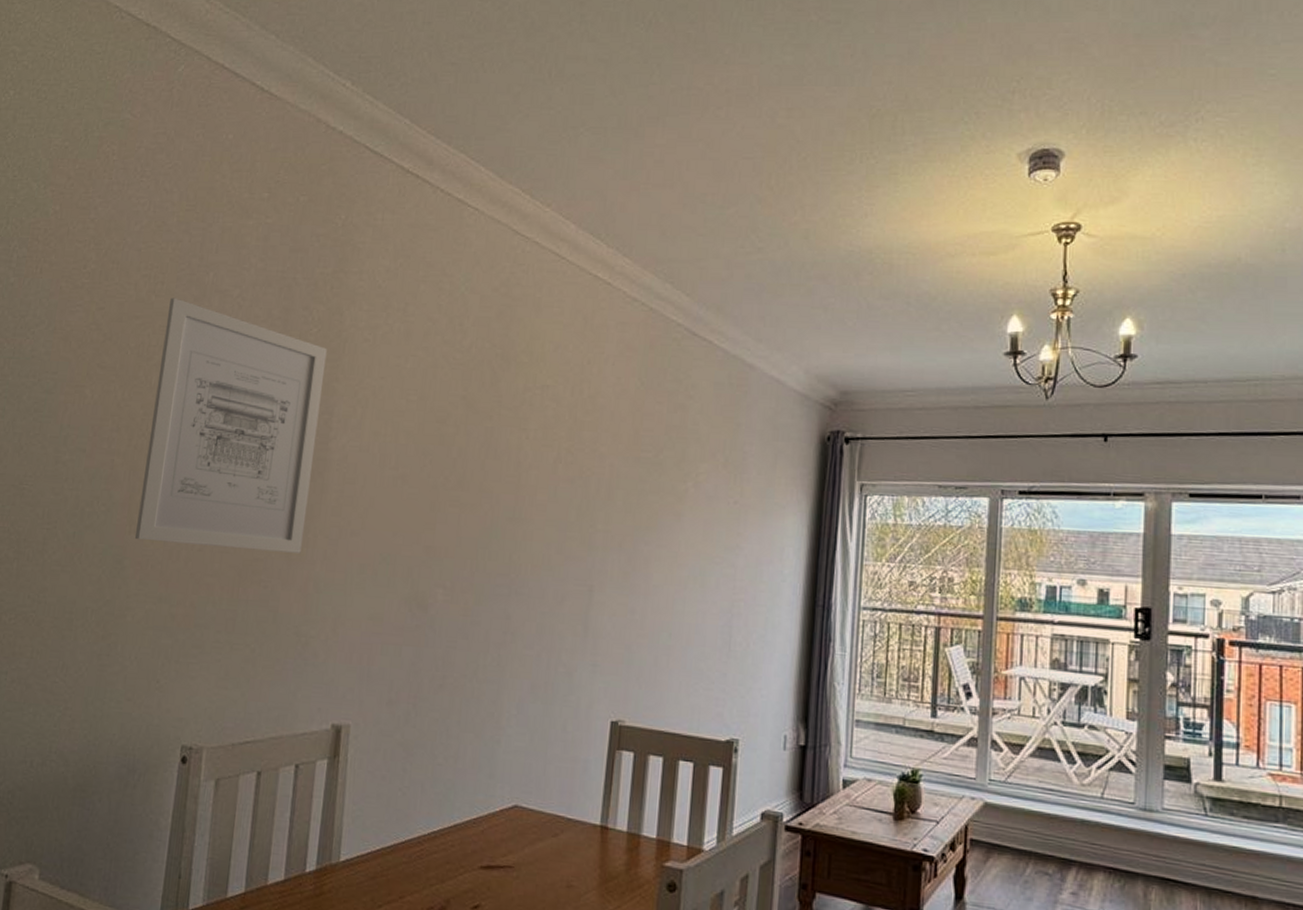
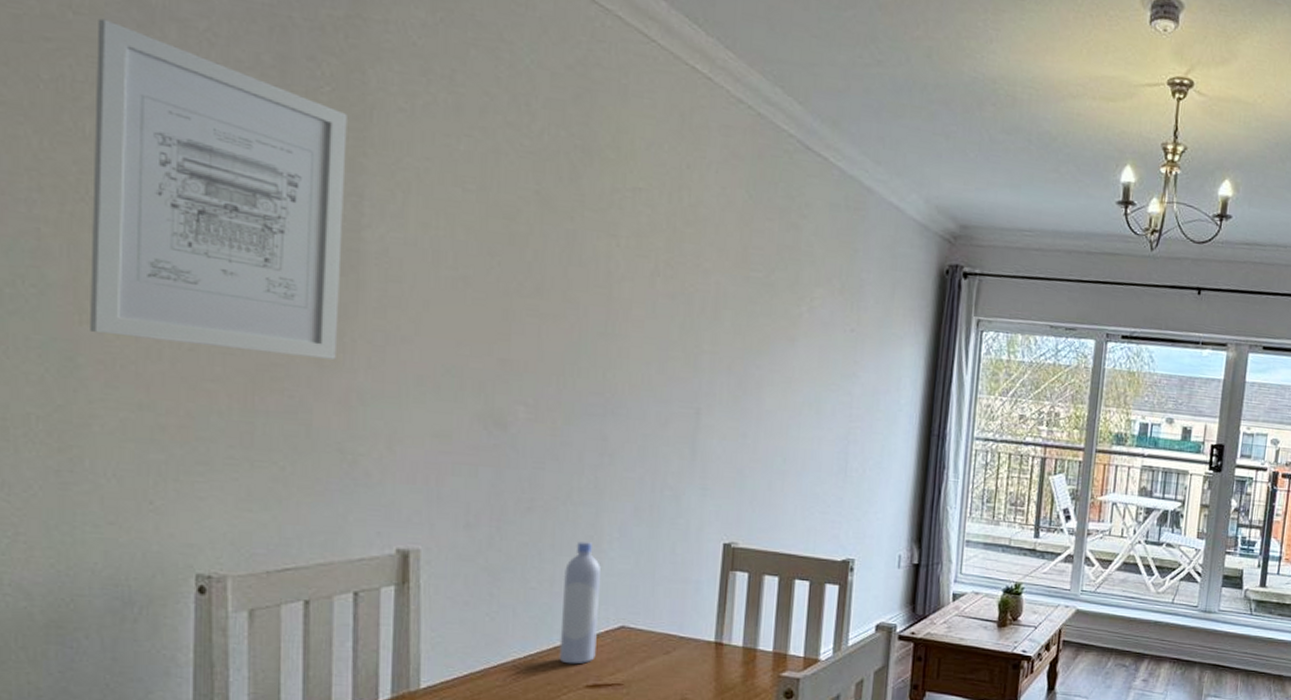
bottle: none [458,717,500,844] -> present [559,540,602,665]

